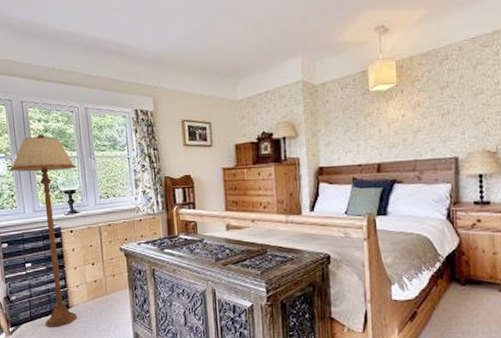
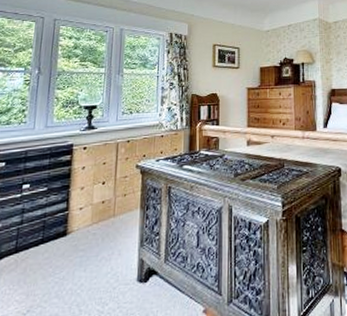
floor lamp: present [11,134,77,327] -> none [28,51,102,260]

